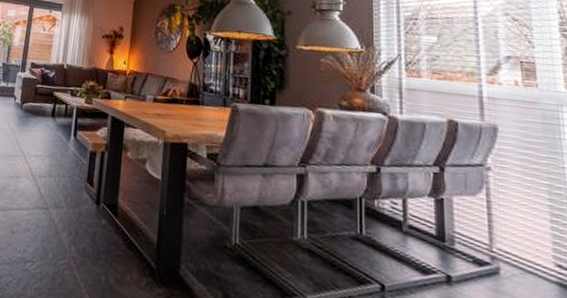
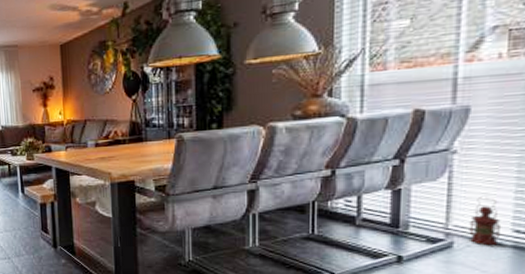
lantern: none [512,221,545,280] -> present [469,197,502,246]

